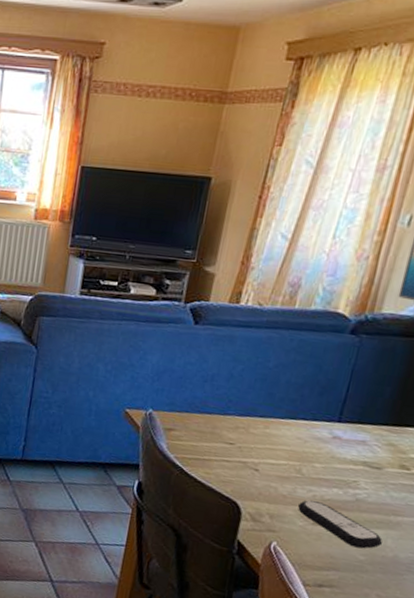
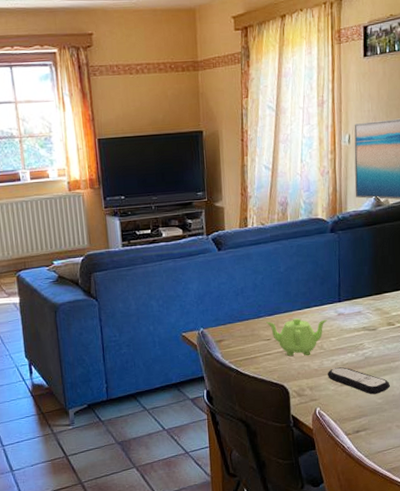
teapot: none [234,421,316,477] -> present [266,317,327,356]

